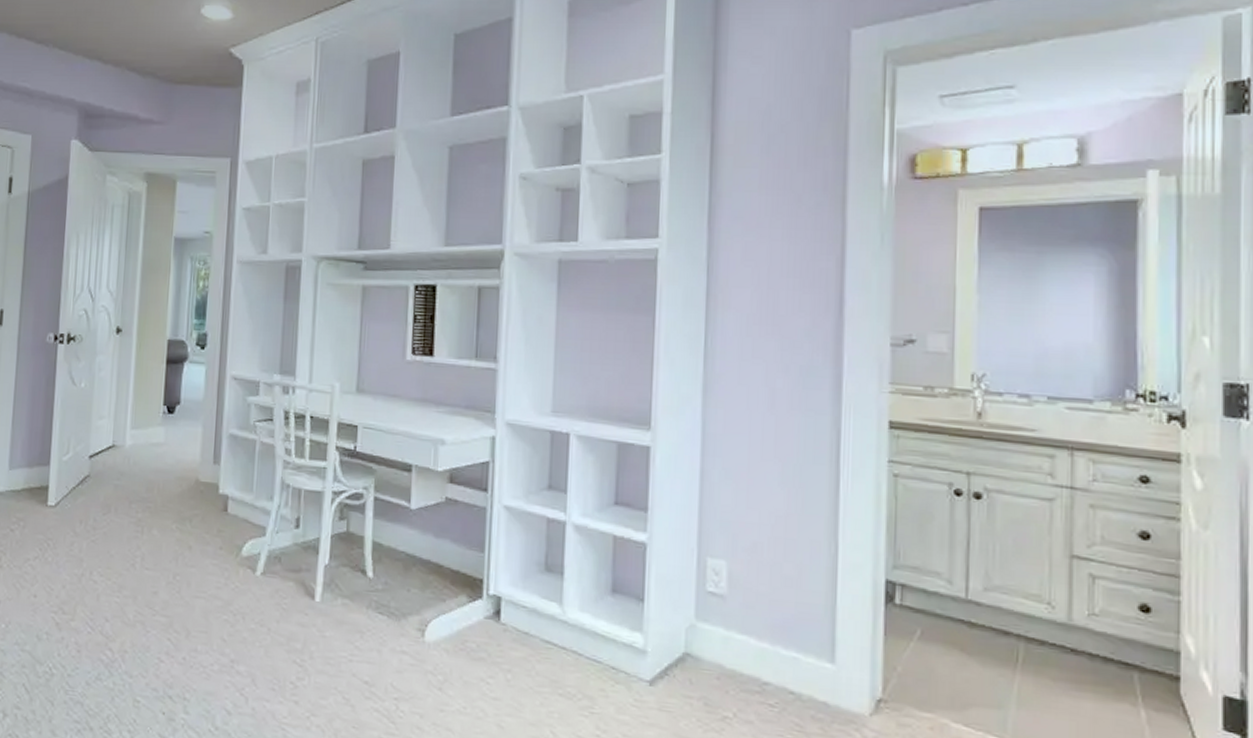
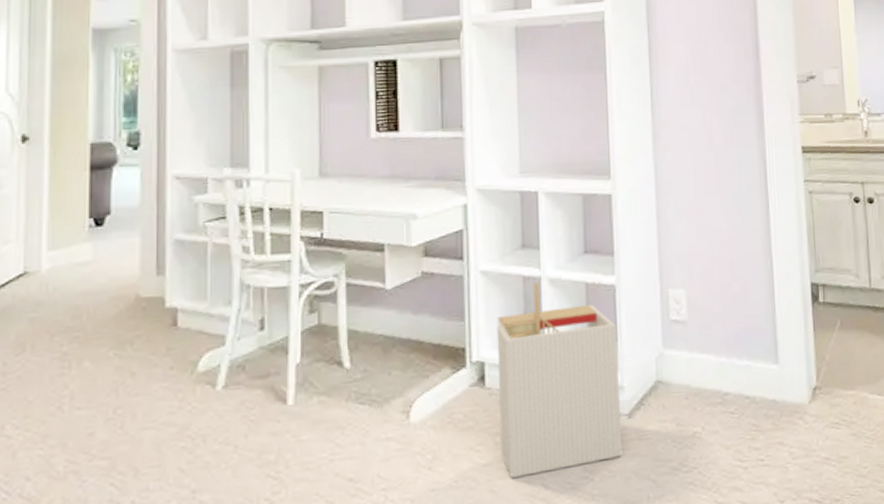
storage bin: none [511,525,644,724] -> present [496,281,623,478]

